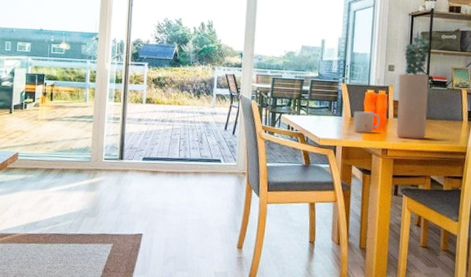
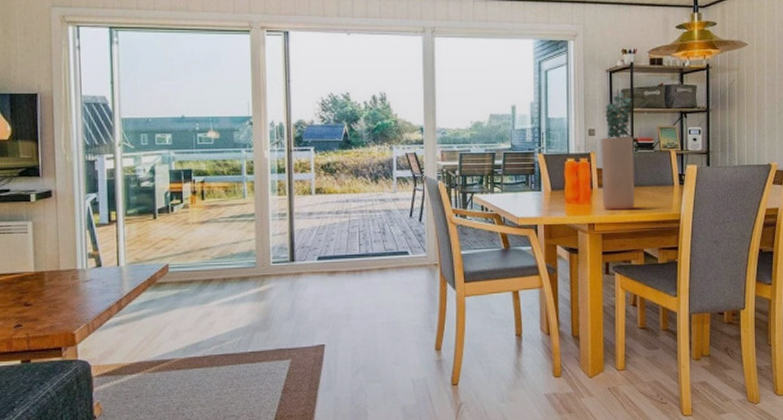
mug: present [353,111,381,133] -> none [553,183,584,208]

